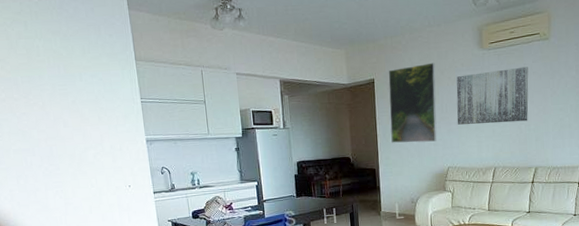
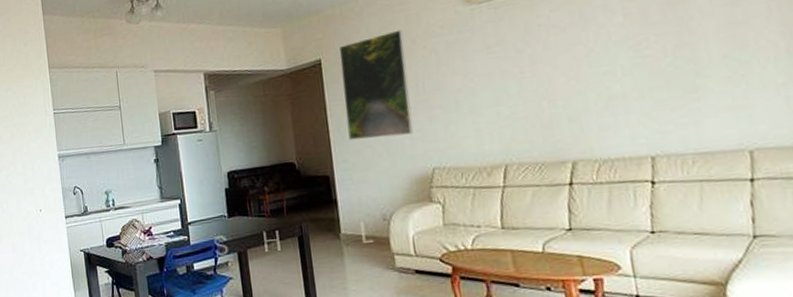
wall art: present [456,67,529,125] -> none [435,19,552,109]

